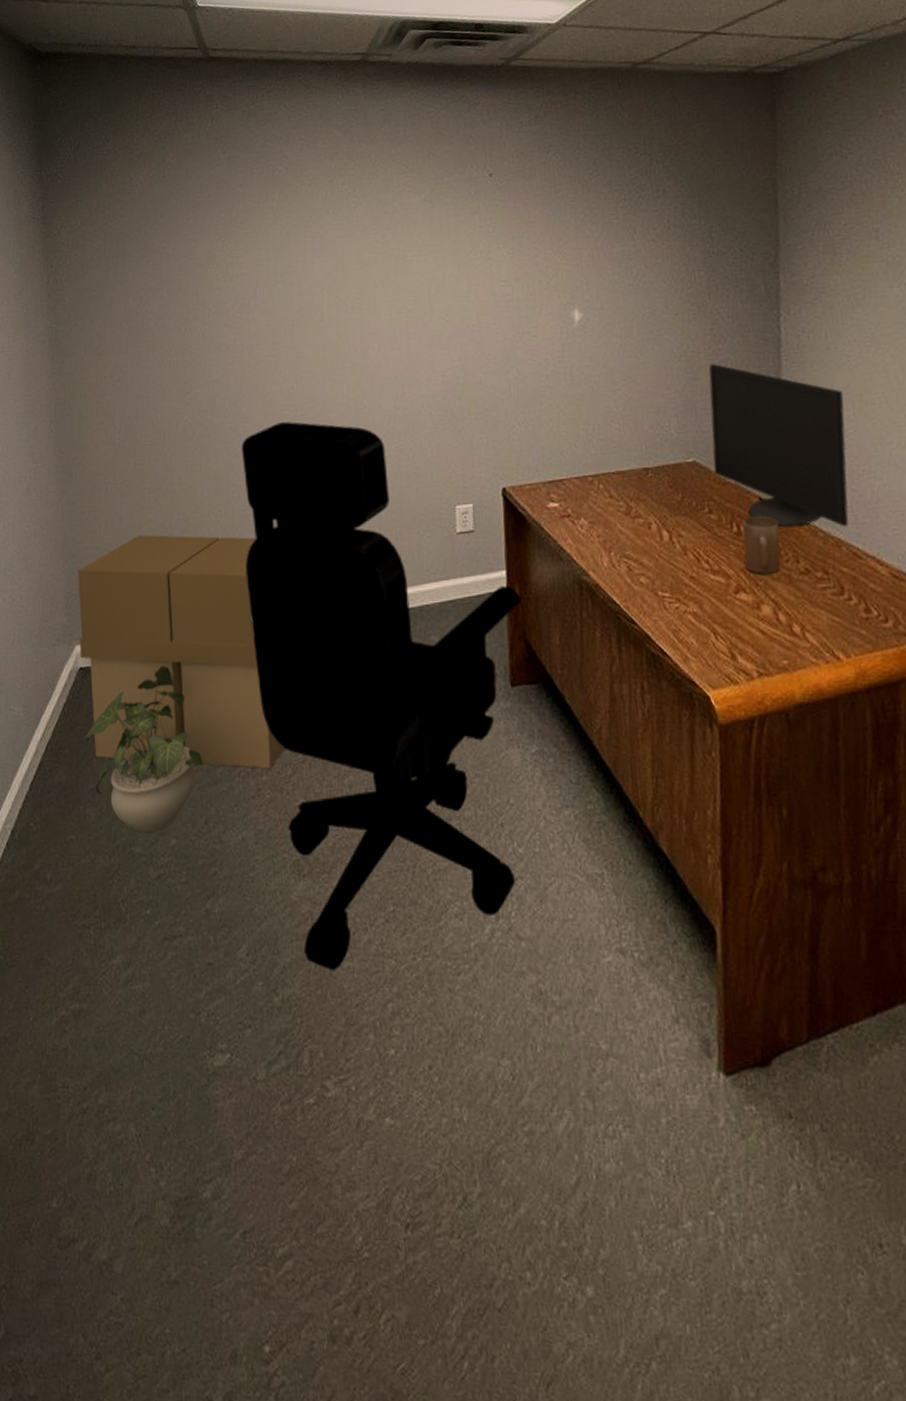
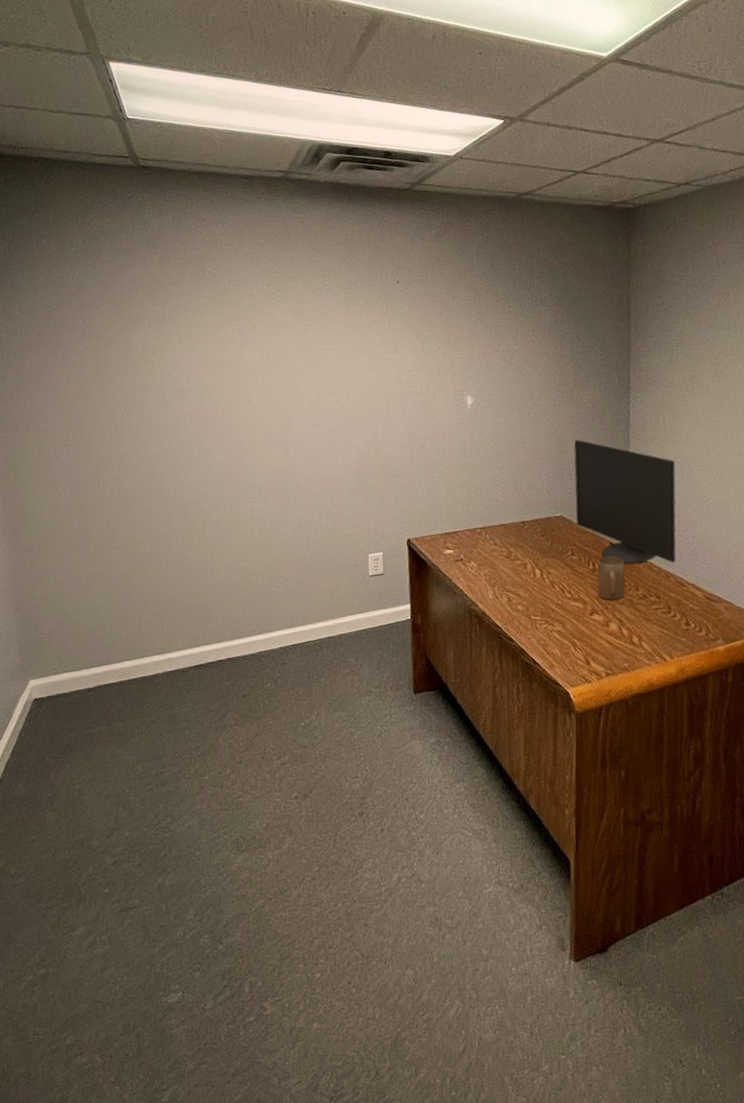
cardboard boxes: present [78,535,285,768] -> none [29,584,224,772]
potted plant: present [85,665,203,834] -> none [42,693,152,830]
office chair: present [241,421,522,970] -> none [179,487,423,920]

